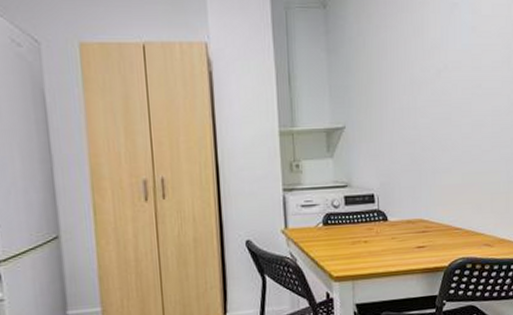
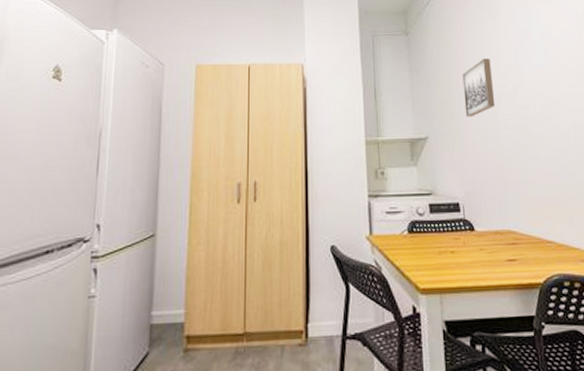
wall art: none [384,37,416,105] -> present [462,58,496,118]

